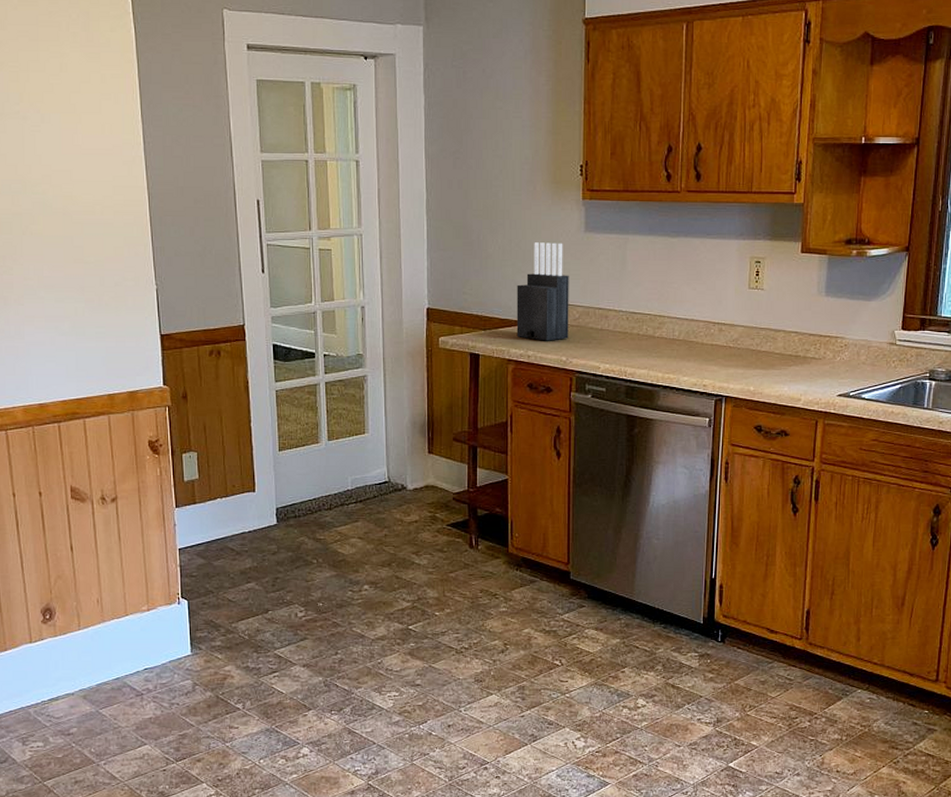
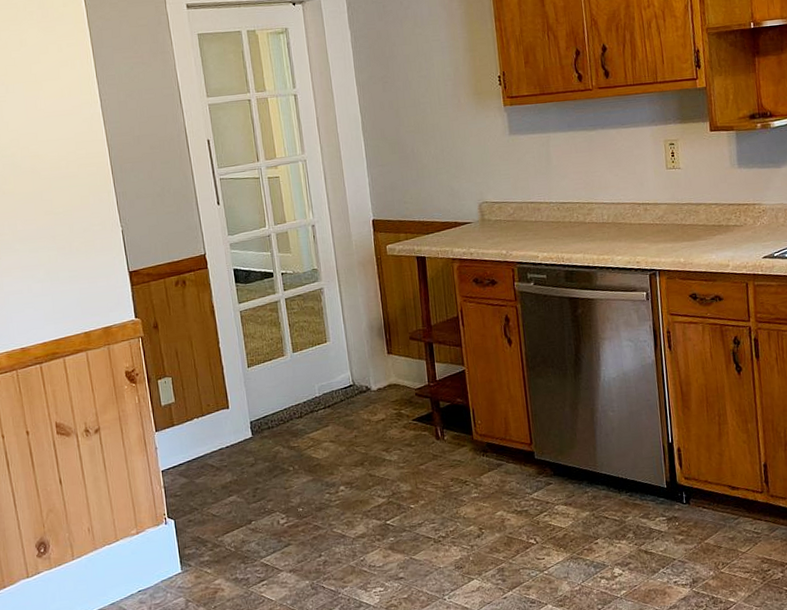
knife block: present [516,242,569,341] -> none [453,147,506,238]

